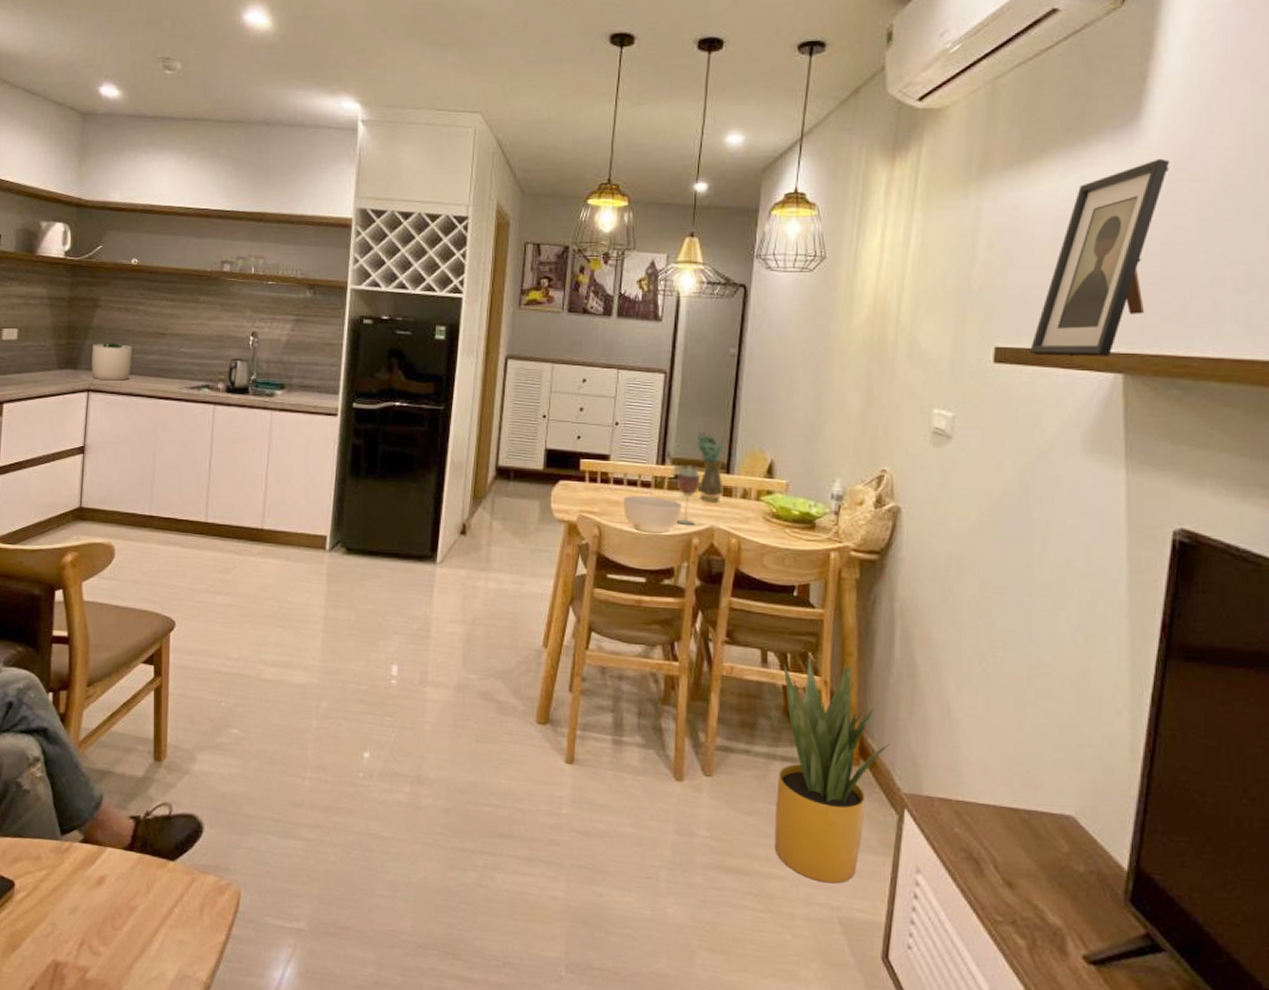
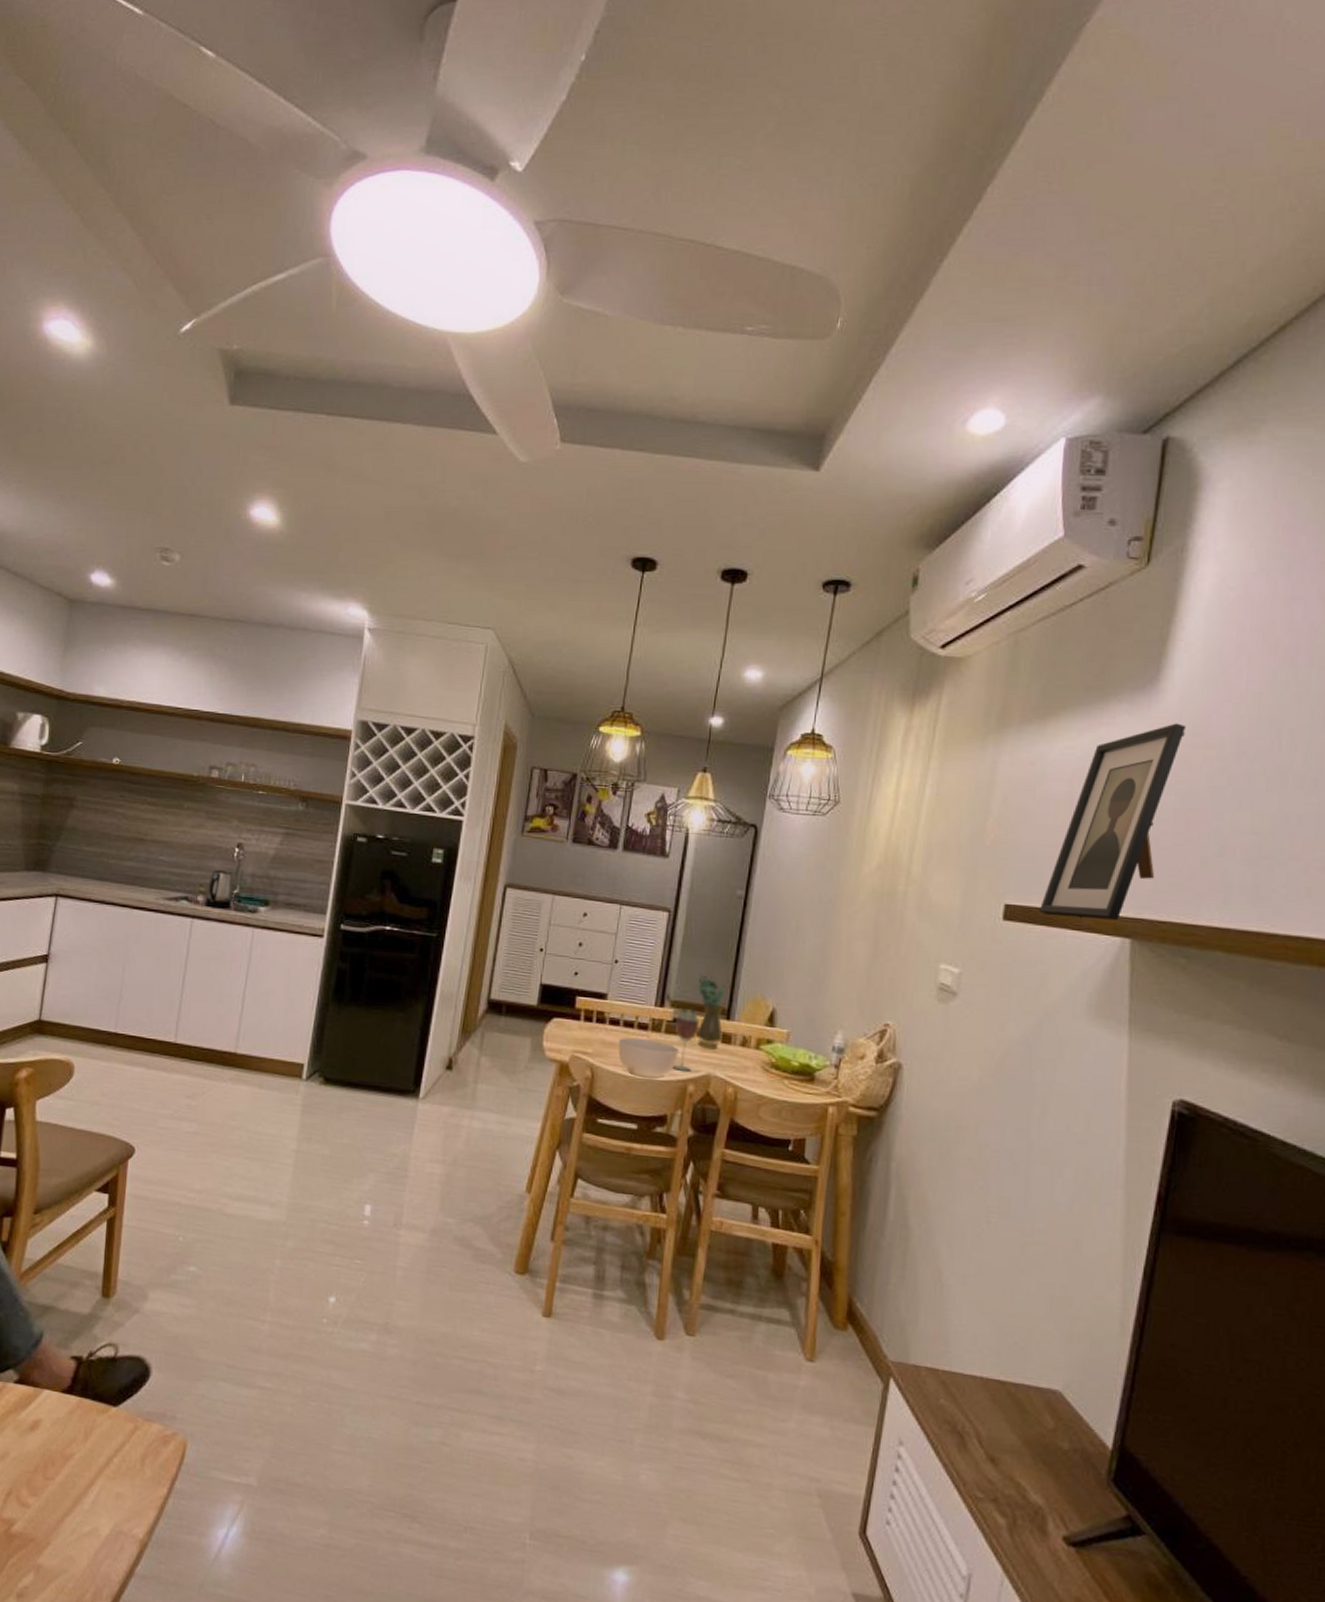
planter: present [92,342,132,381] -> none [62,845,107,887]
planter: present [774,657,891,884] -> none [755,1215,879,1454]

